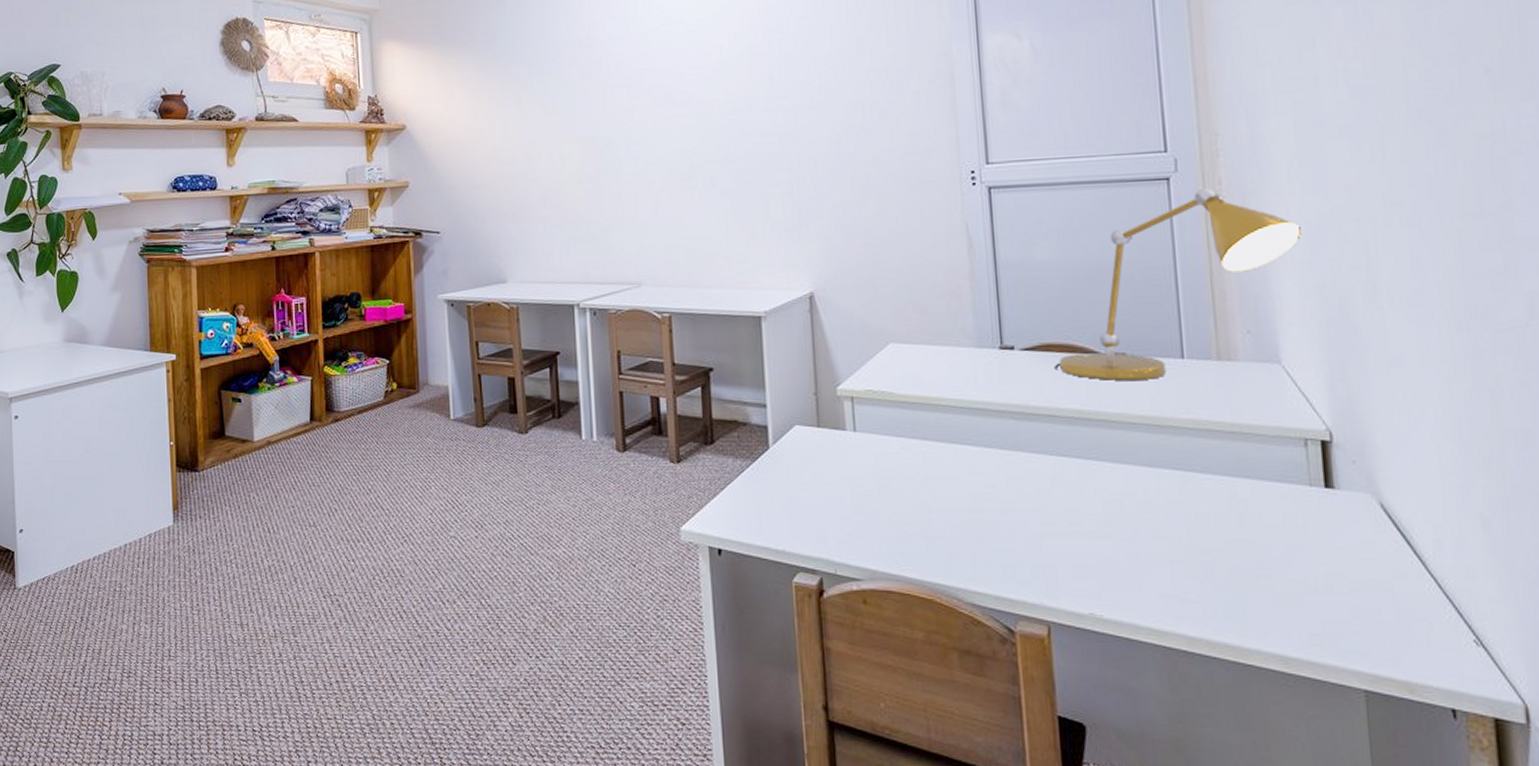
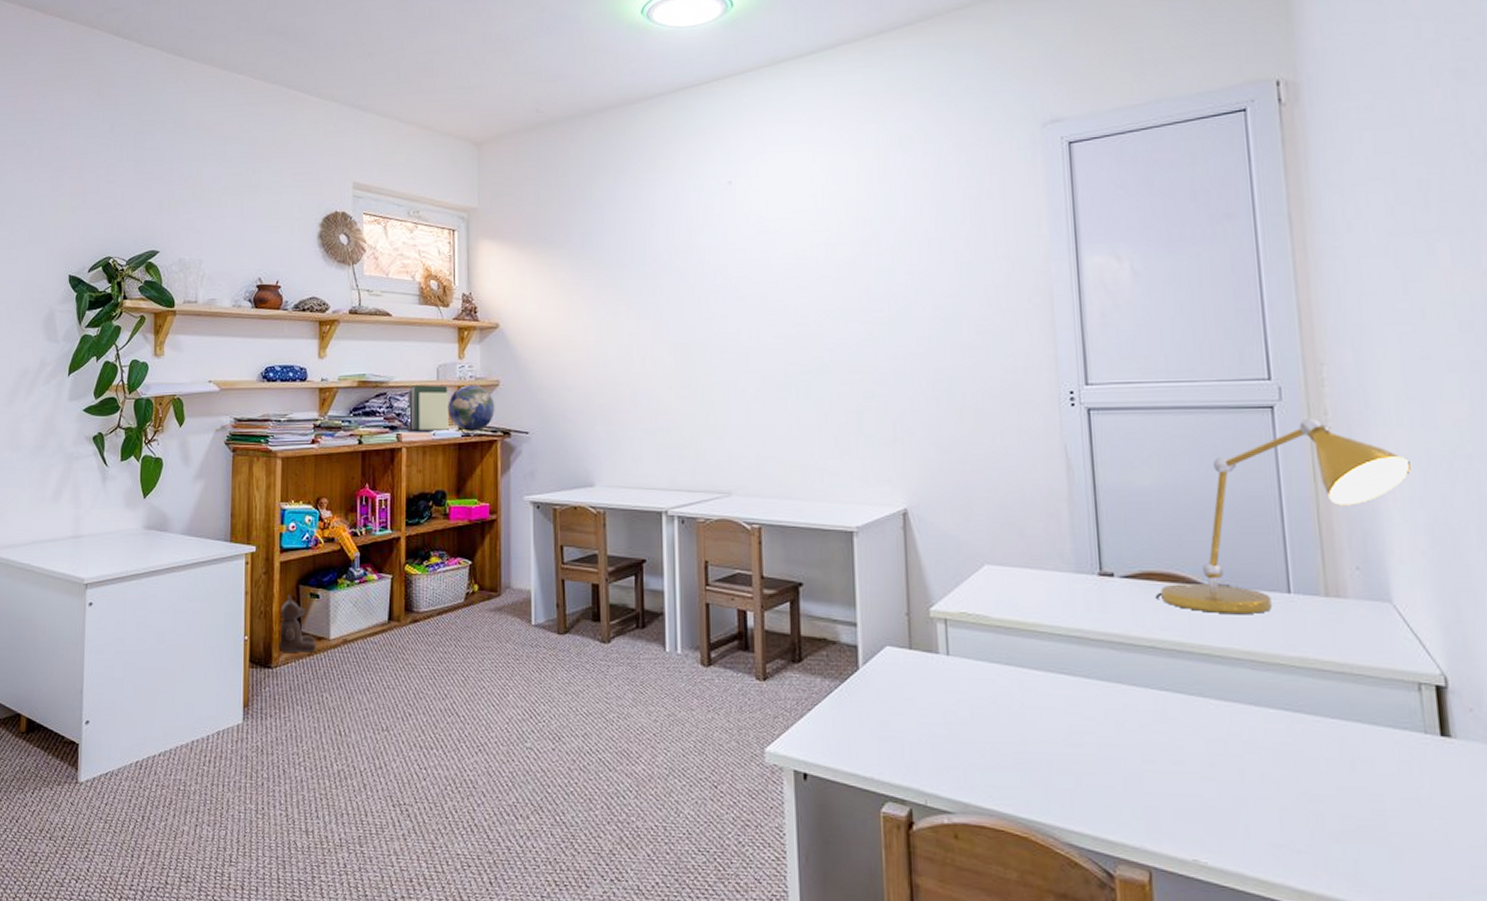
teddy bear: none [203,399,242,455] -> present [278,594,317,653]
books: none [318,189,361,236] -> present [406,385,449,432]
globe: none [358,187,406,235] -> present [448,385,495,433]

